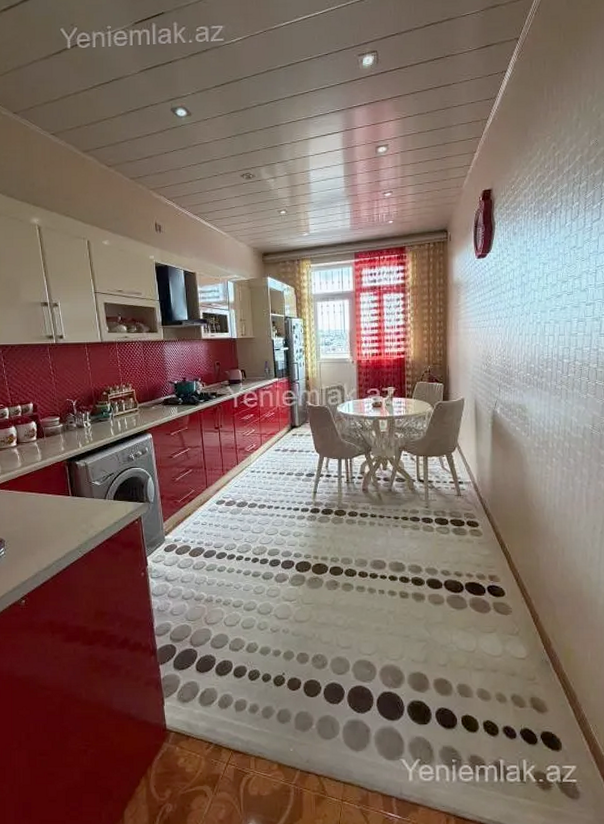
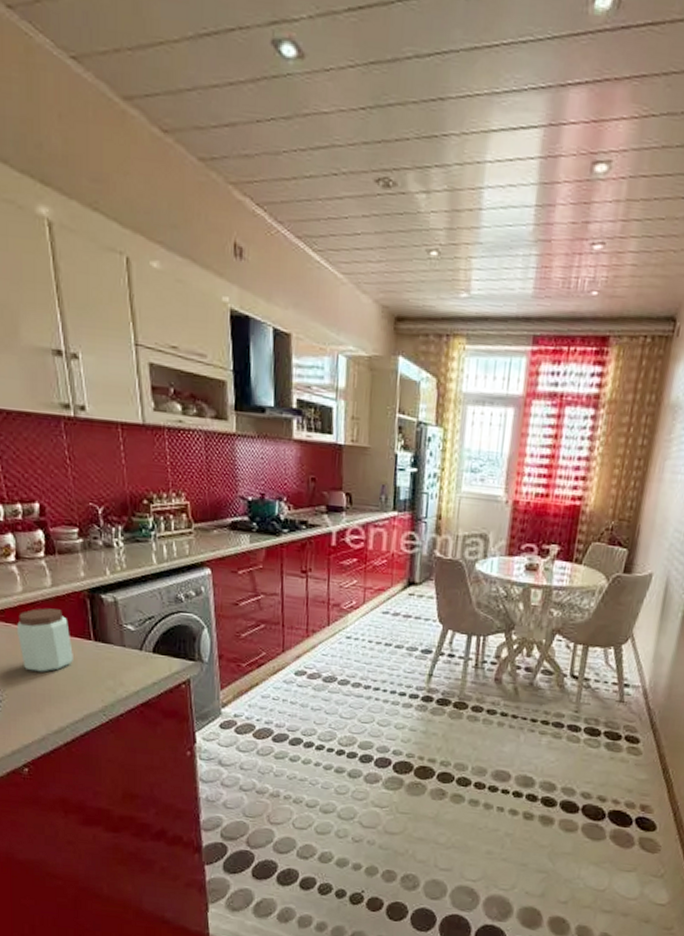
peanut butter: none [16,476,57,524] -> present [16,608,73,672]

